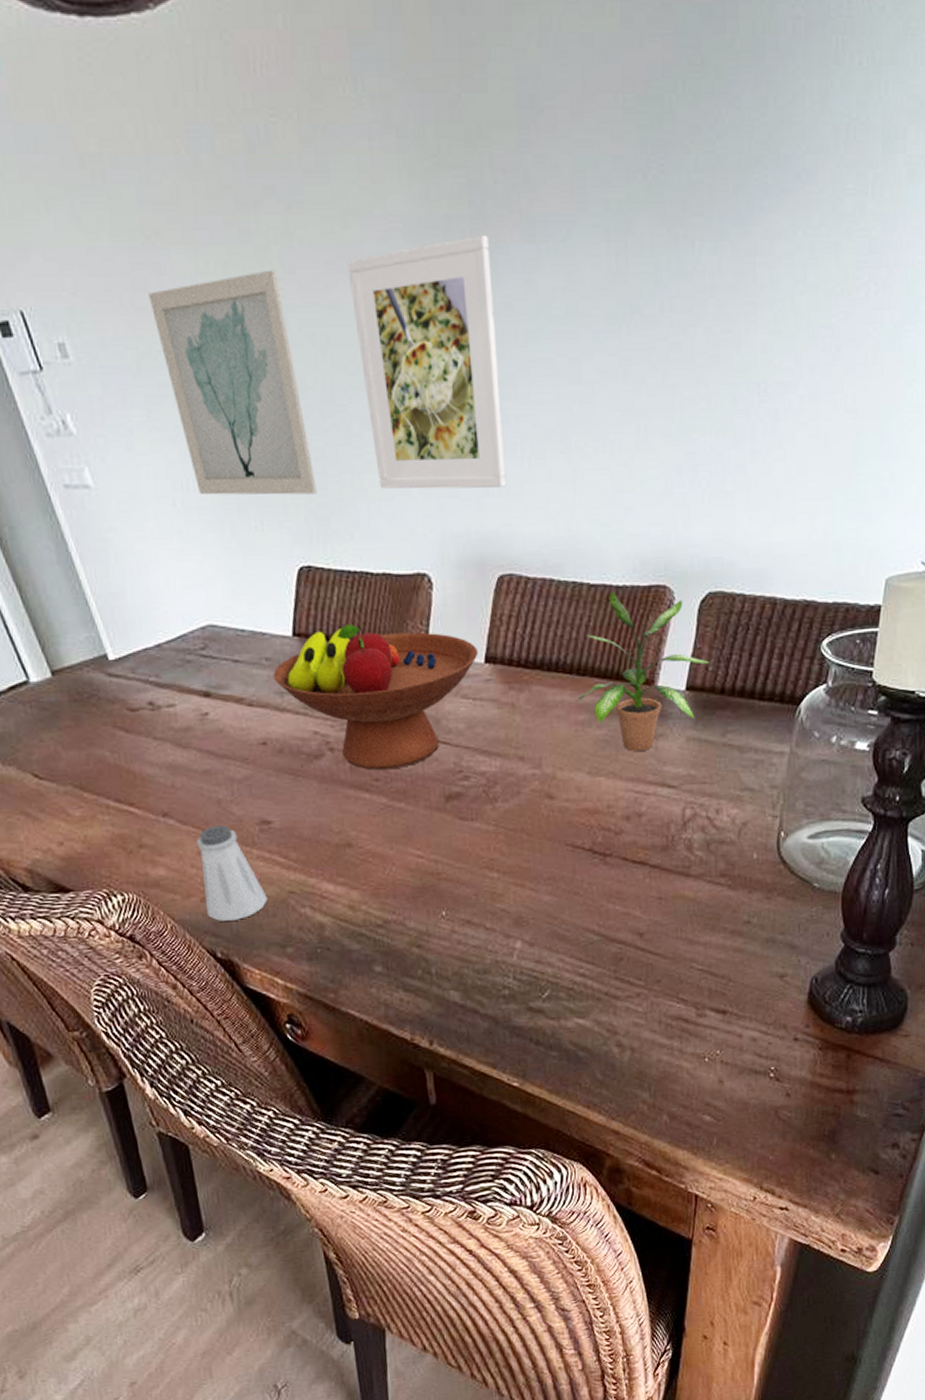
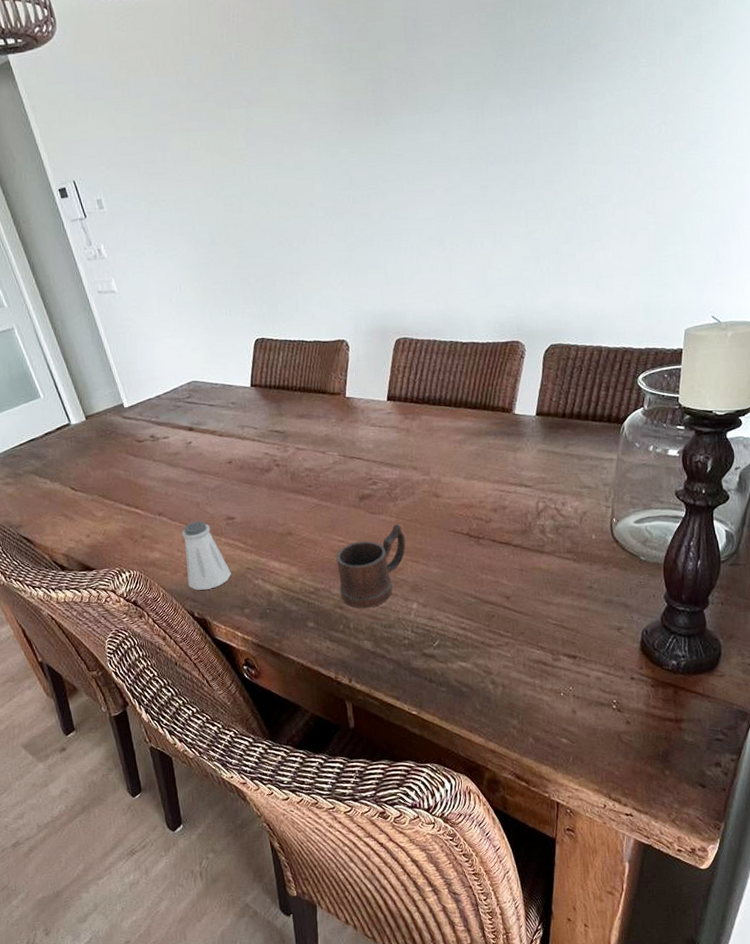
wall art: present [148,269,317,495] -> none [157,143,268,294]
fruit bowl: present [273,624,479,771] -> none [237,377,383,479]
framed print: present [347,234,507,489] -> none [289,111,401,283]
mug: none [413,834,508,948] -> present [336,524,406,609]
potted plant: present [577,590,710,751] -> none [455,346,553,461]

